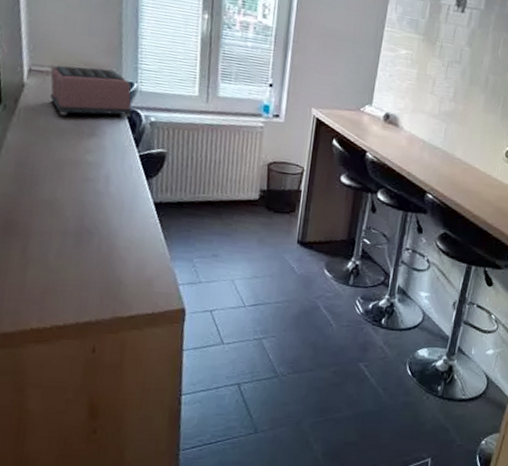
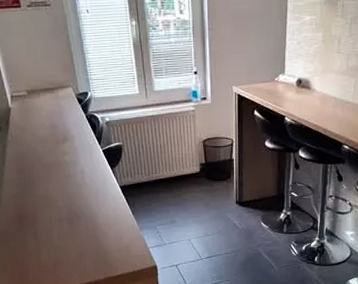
toaster: present [50,65,133,117] -> none [26,84,91,128]

